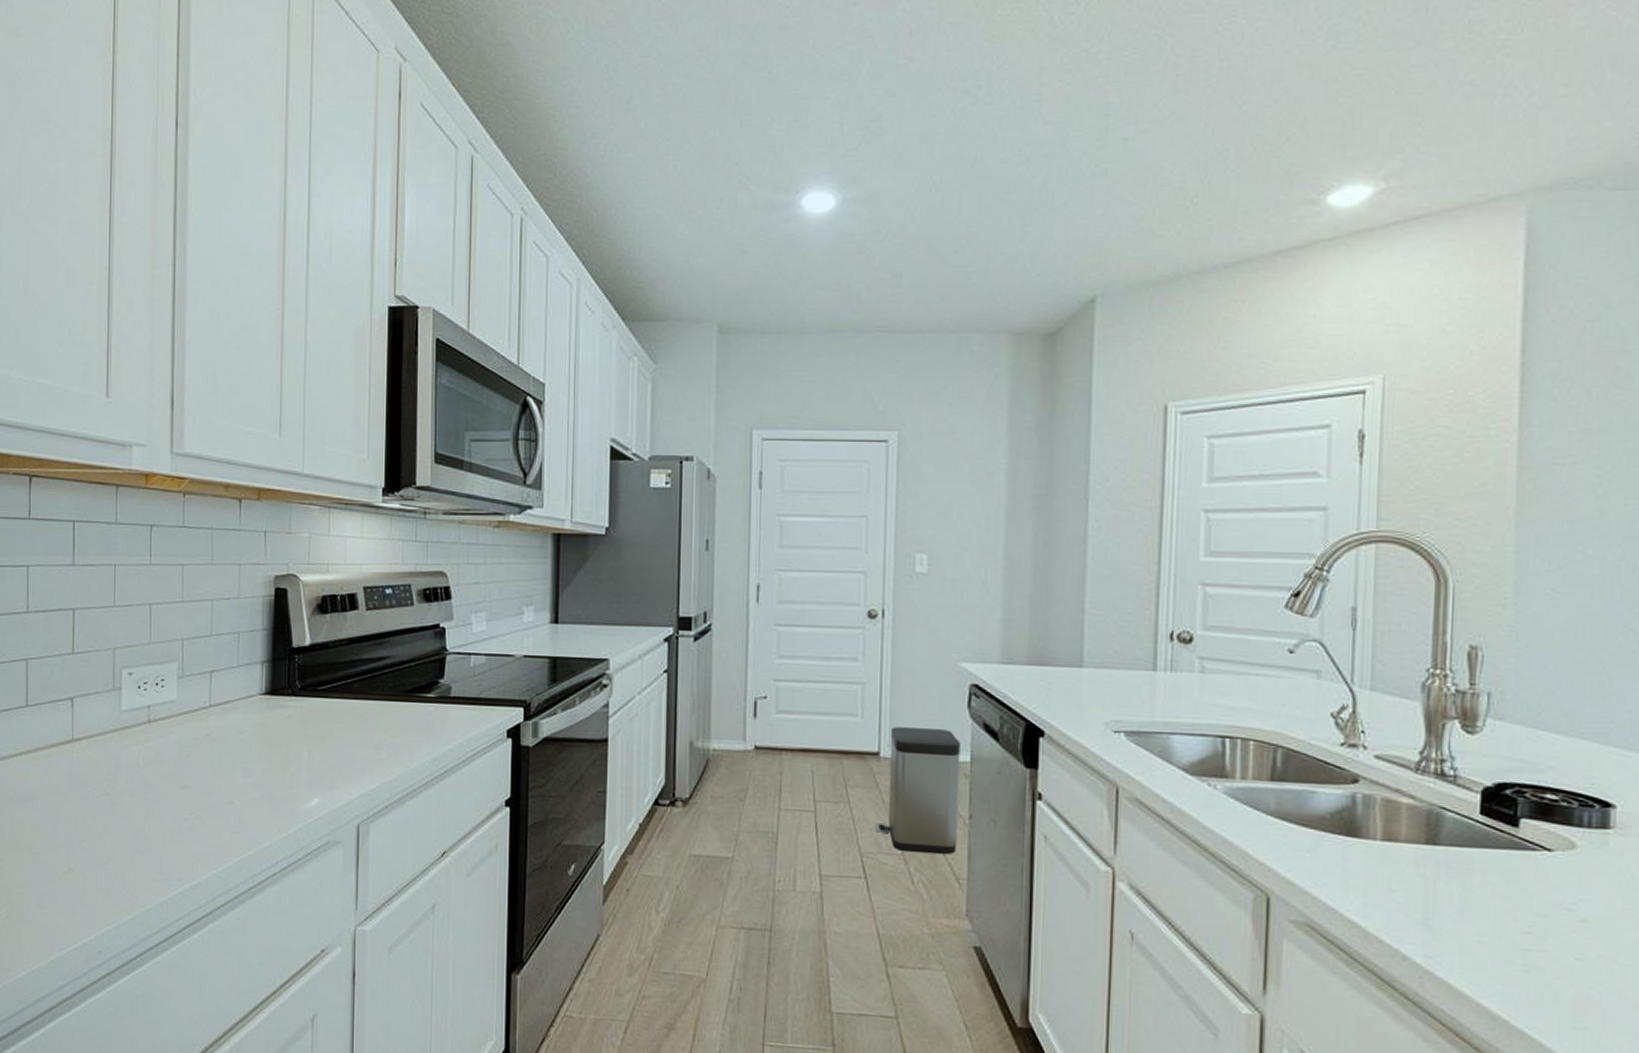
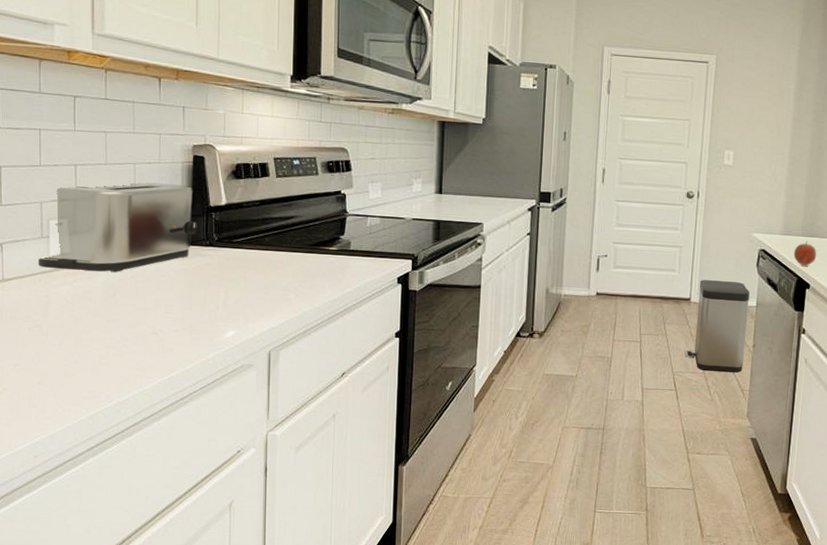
toaster: none [108,621,280,729] -> present [37,181,198,273]
fruit: none [1018,671,1052,706] -> present [793,240,817,266]

